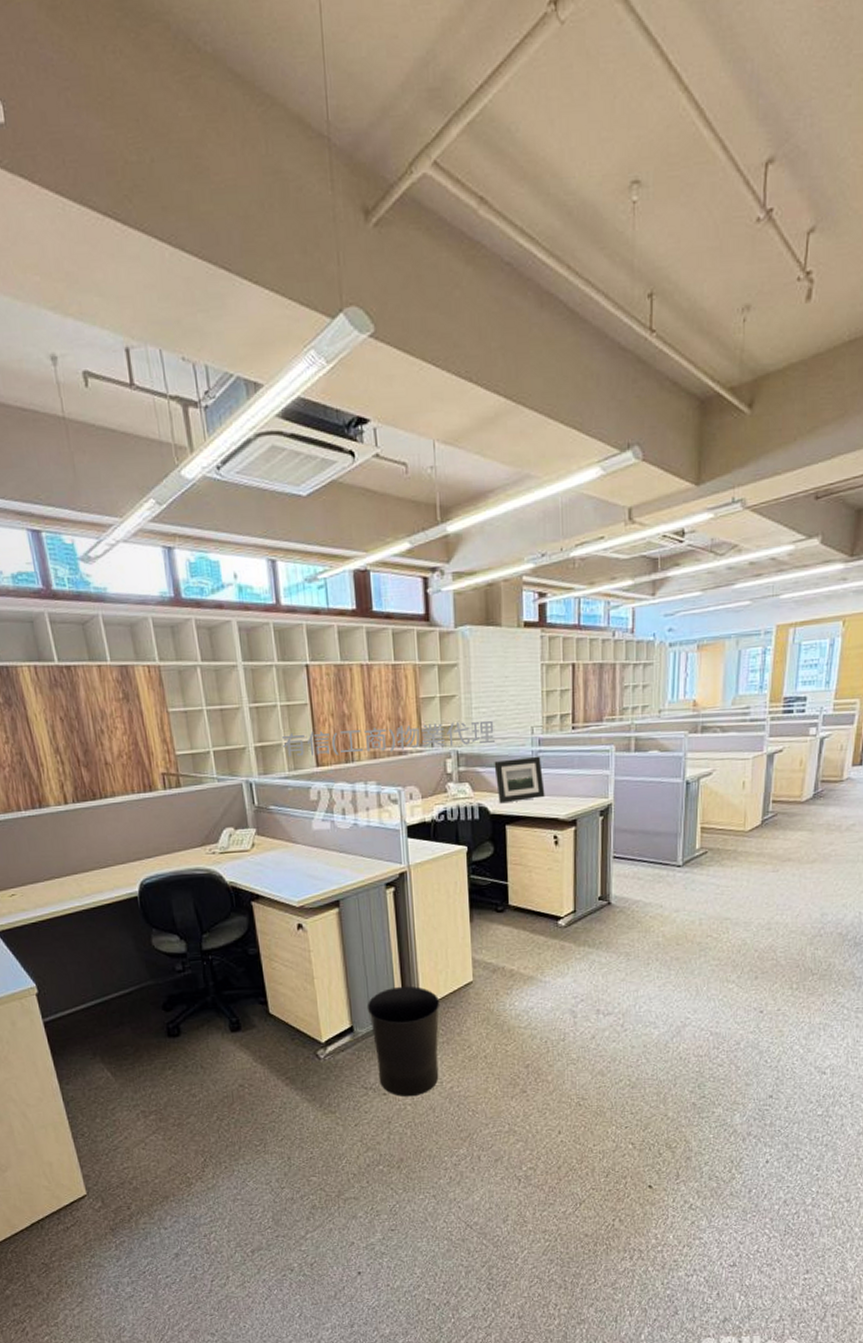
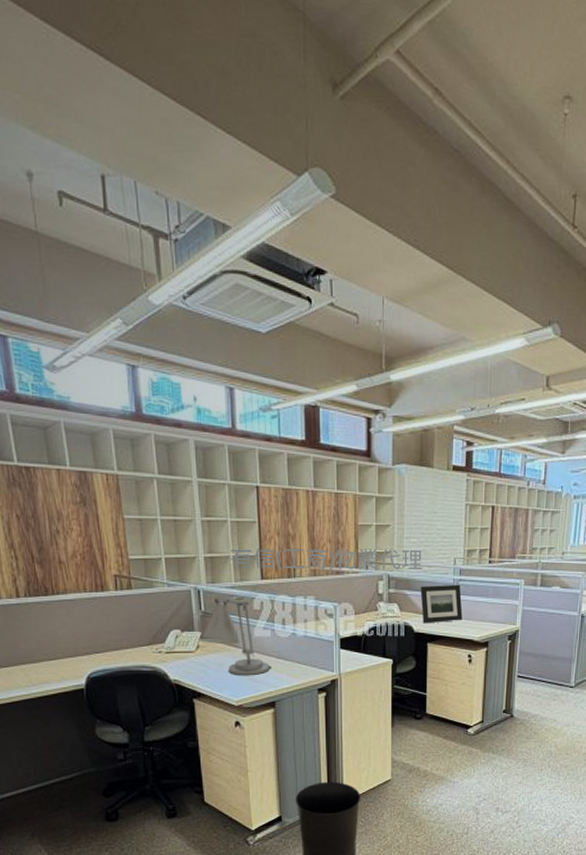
desk lamp: none [253,787,333,874] -> present [198,596,272,676]

